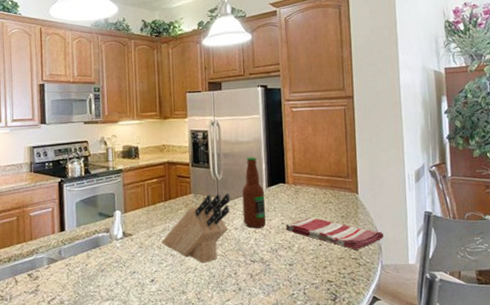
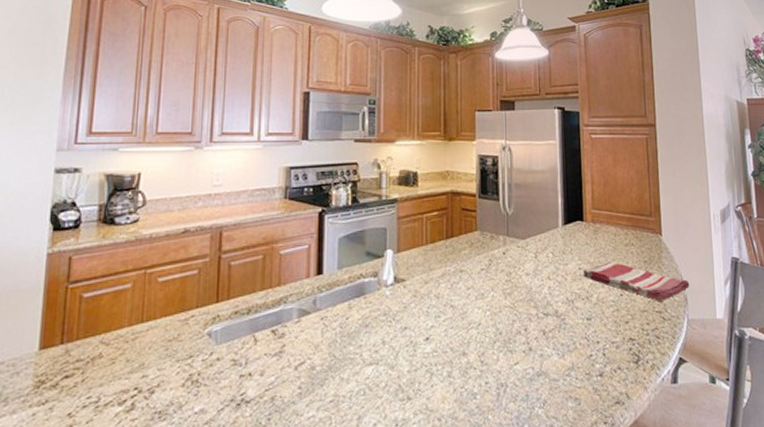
knife block: present [162,193,231,263] -> none [441,231,523,316]
bottle: present [242,157,267,228] -> none [535,189,562,274]

